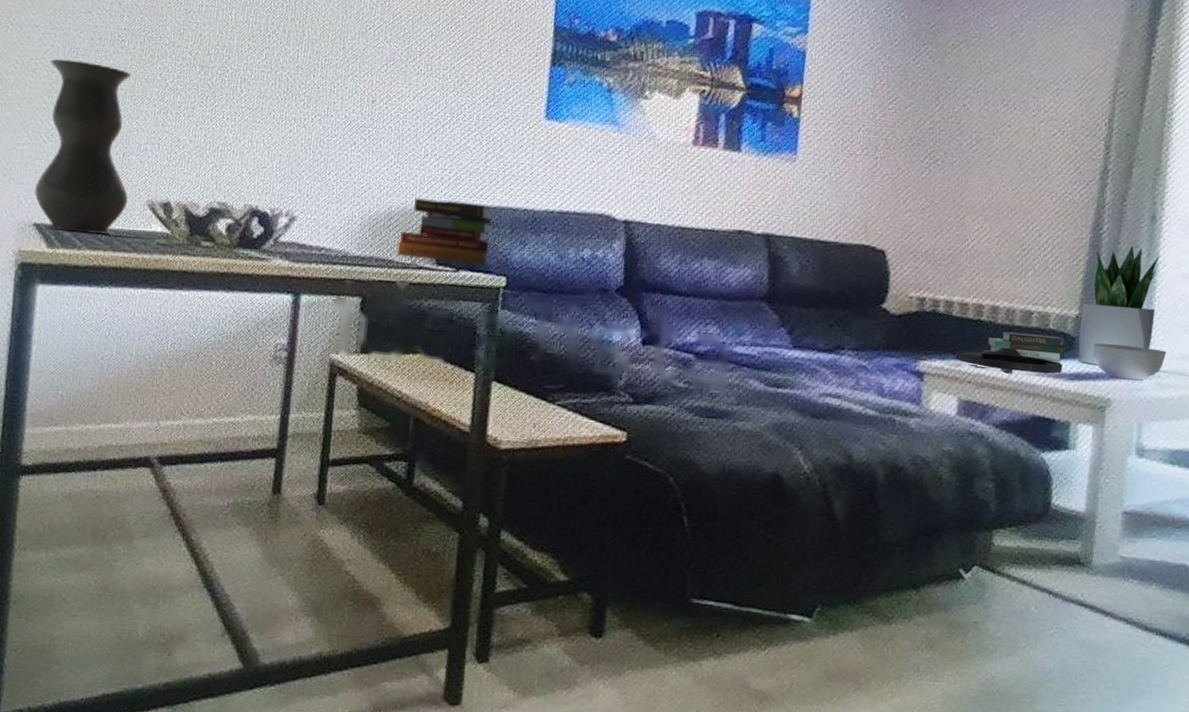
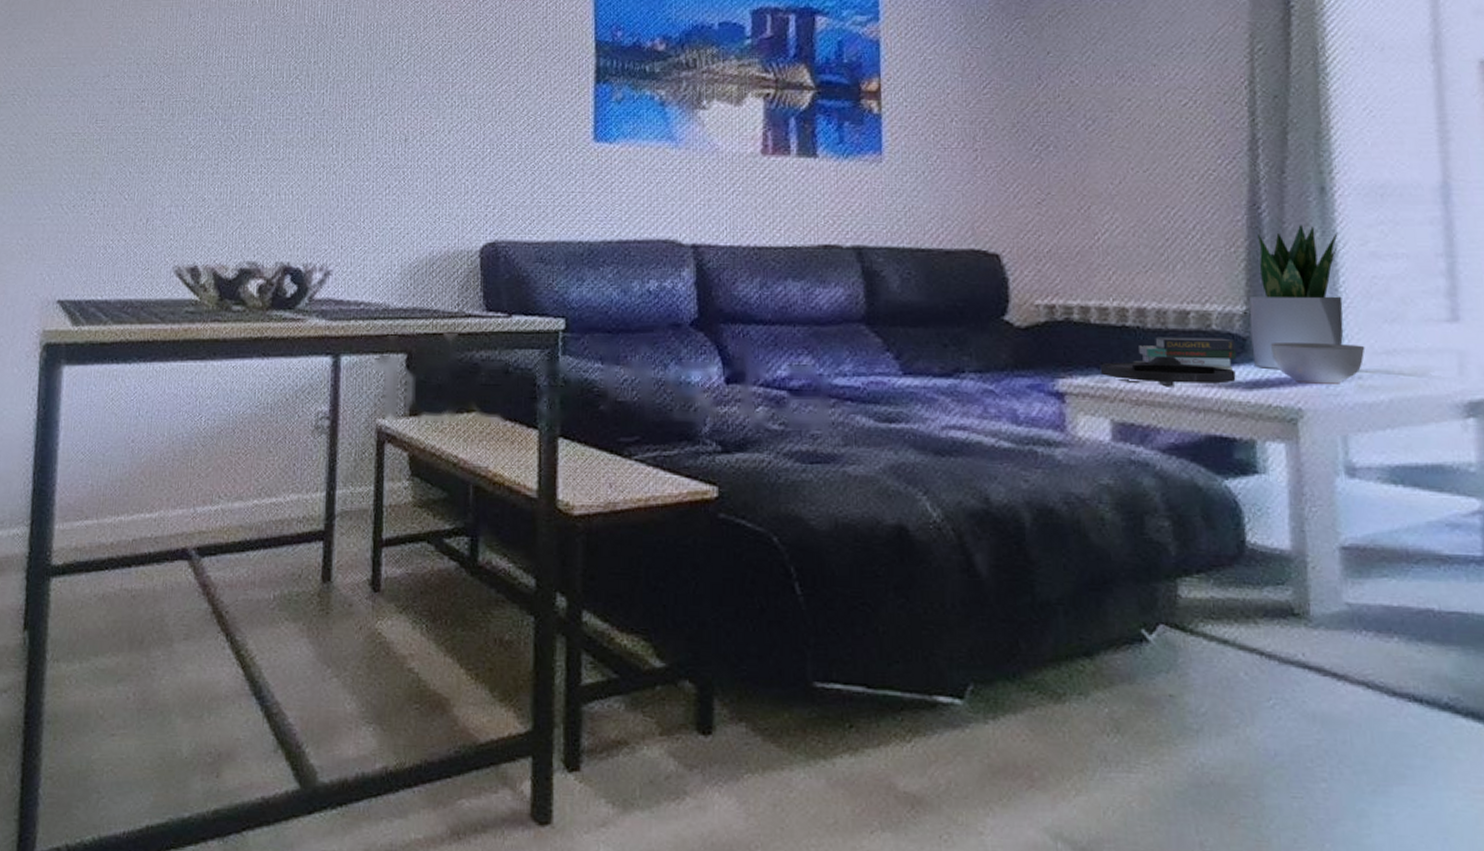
vase: present [34,59,132,233] -> none [58,126,153,306]
books: present [396,197,492,265] -> none [442,239,543,308]

